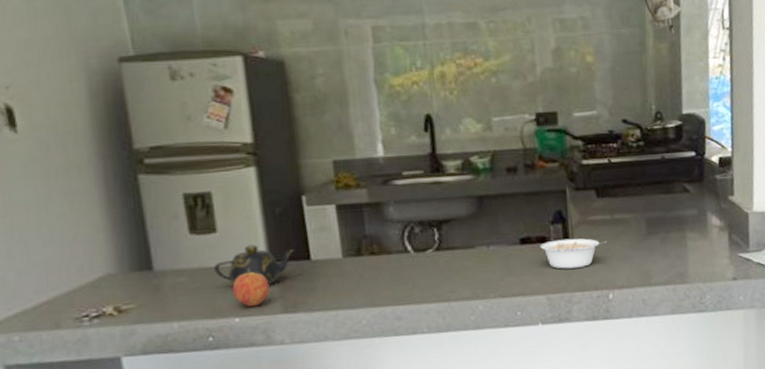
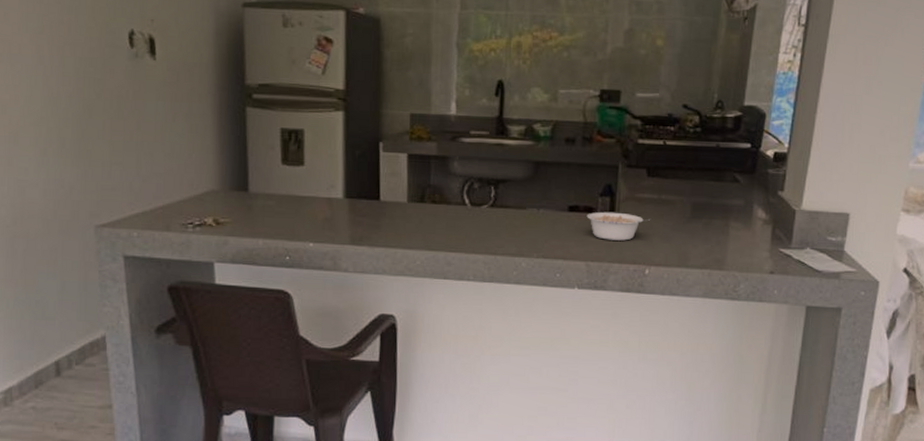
teapot: present [214,244,296,285] -> none [298,180,368,218]
fruit: present [233,267,270,307] -> none [311,200,342,235]

